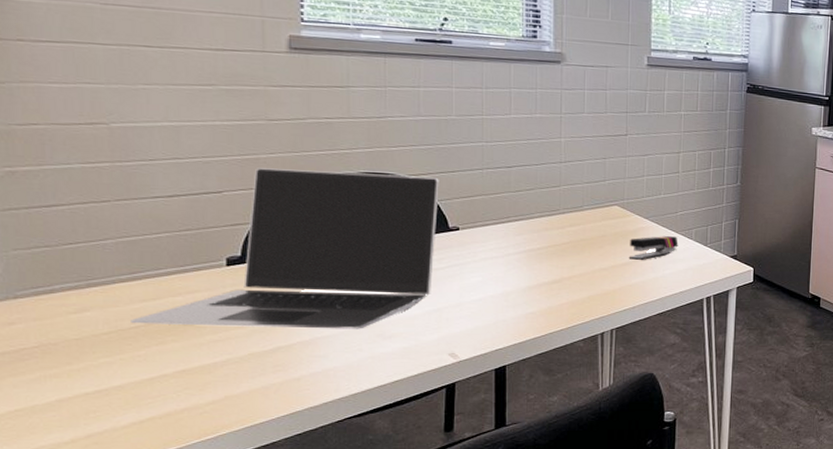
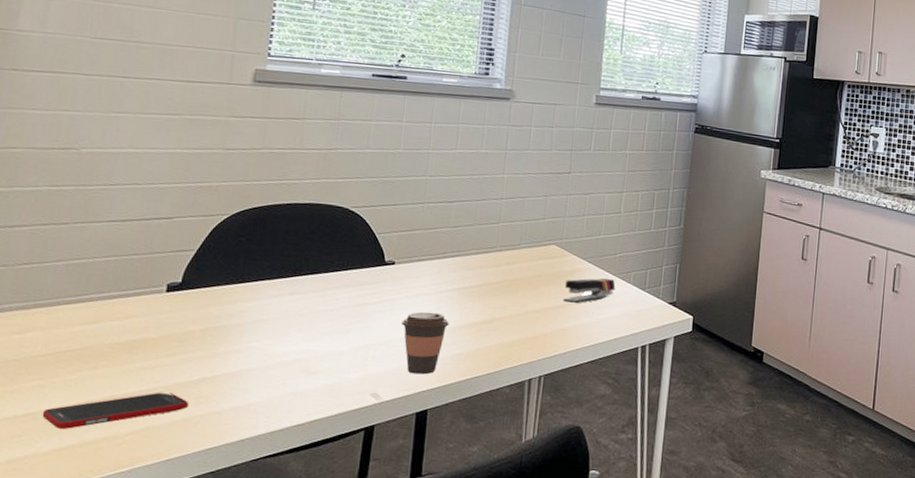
cell phone: none [115,363,265,403] -> present [42,392,188,429]
laptop: present [131,168,439,329] -> none [68,195,380,363]
coffee cup: none [472,274,519,334] -> present [402,311,449,375]

